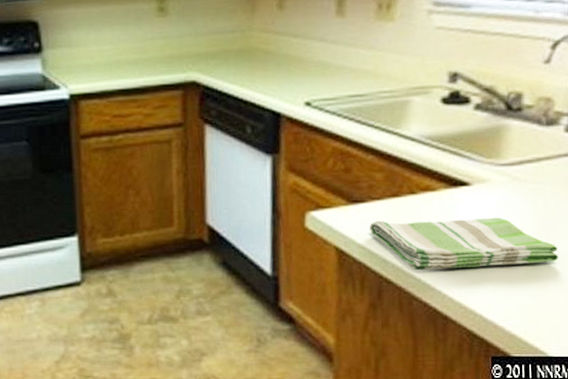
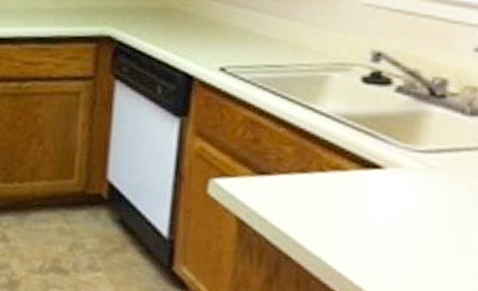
dish towel: present [370,217,559,271] -> none [273,194,470,256]

